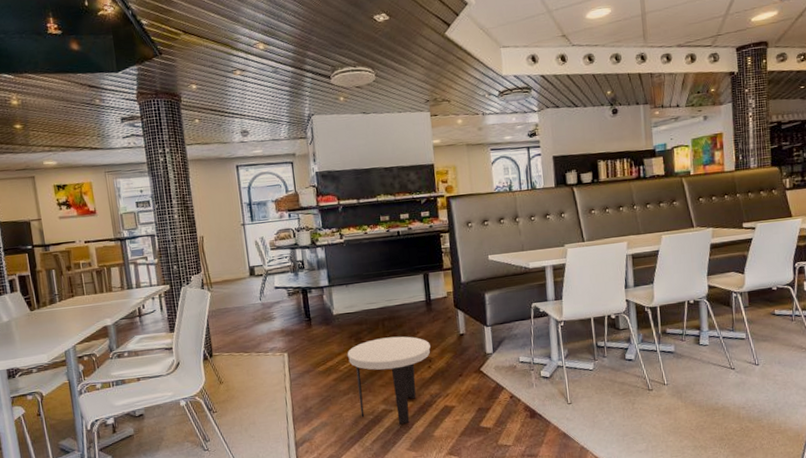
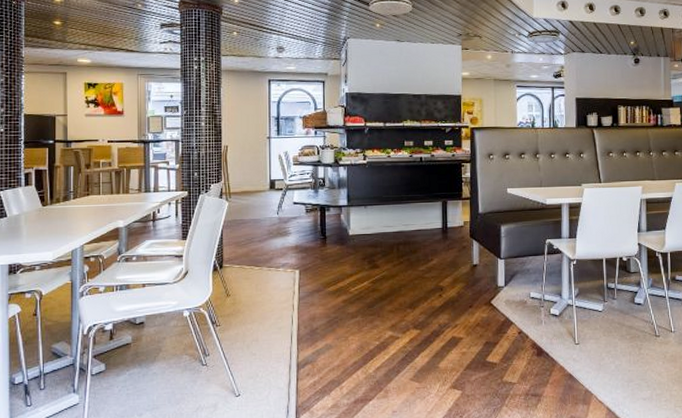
side table: present [347,336,431,425] -> none [359,262,443,353]

